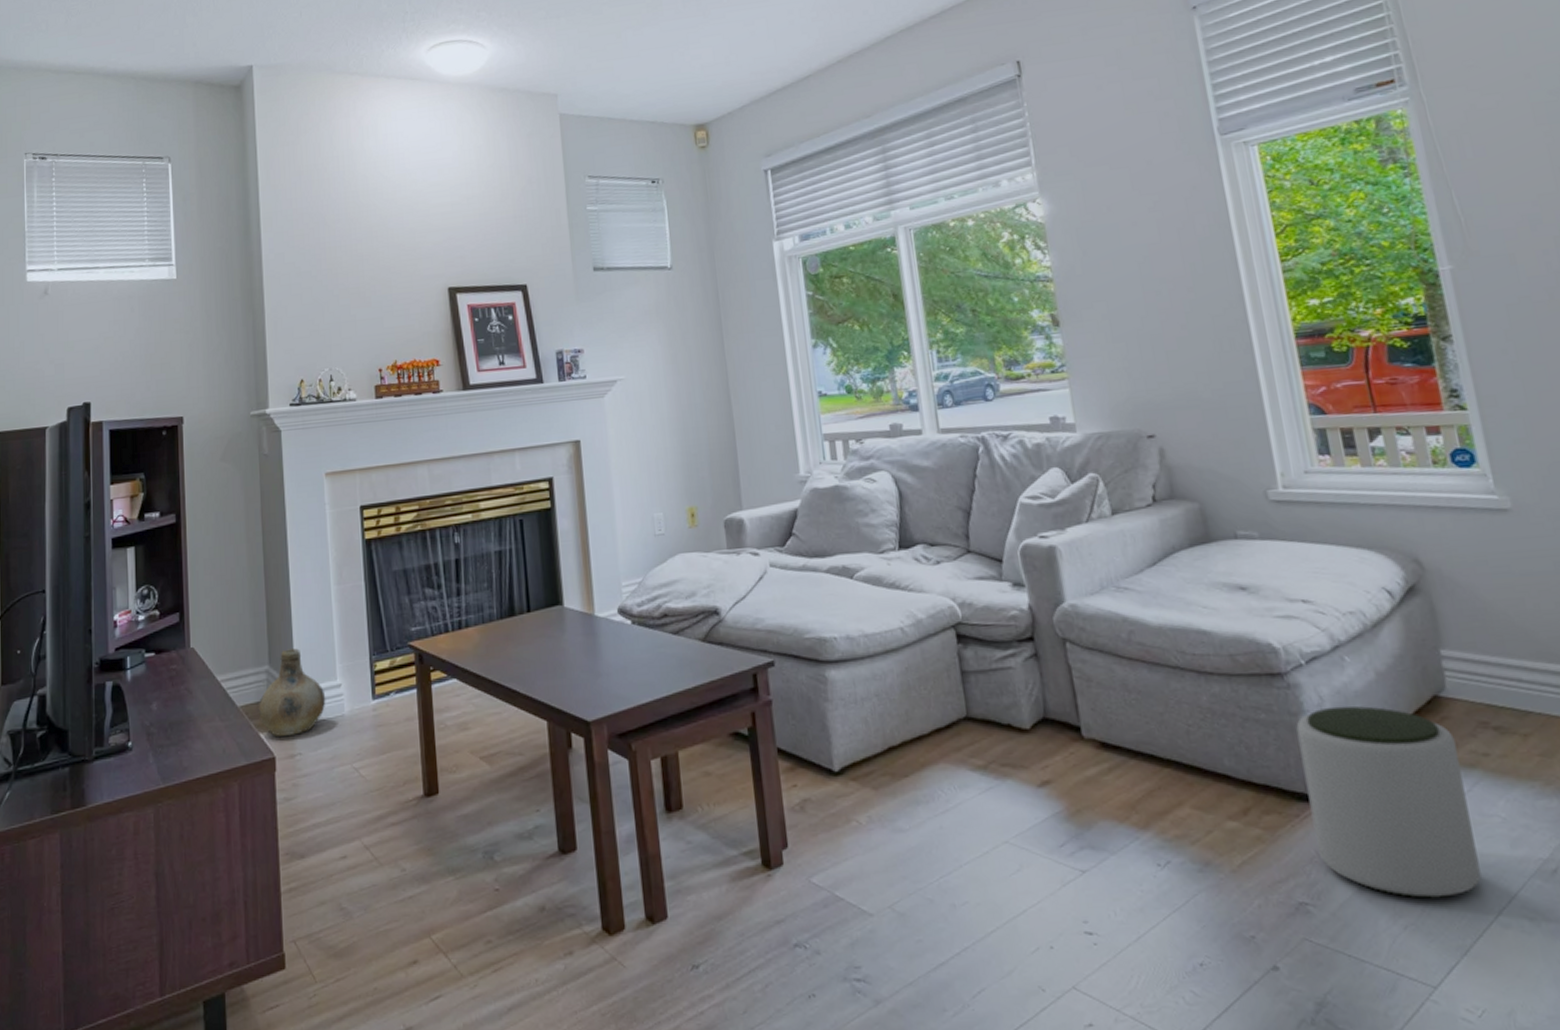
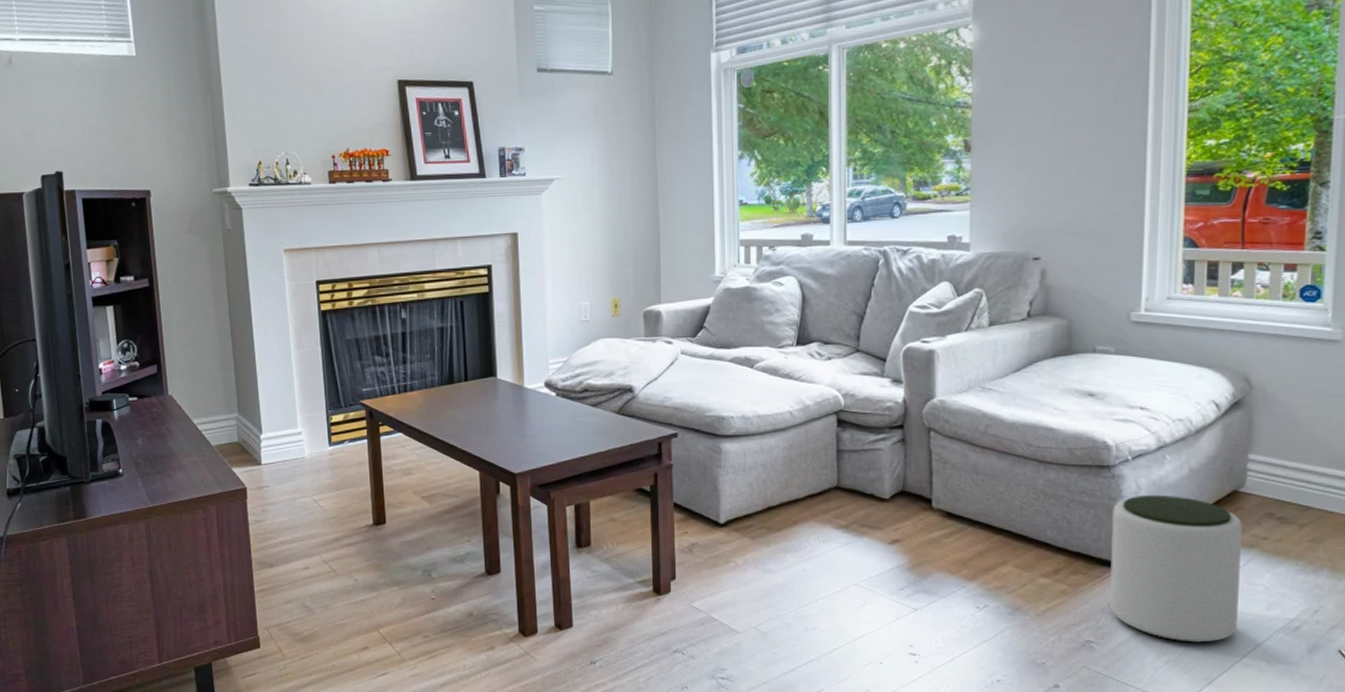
ceramic jug: present [258,648,326,736] -> none [230,400,289,471]

